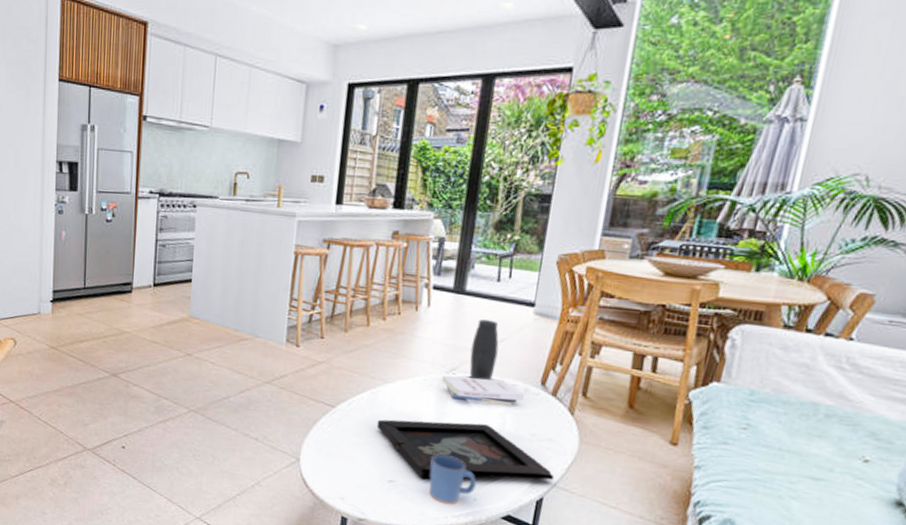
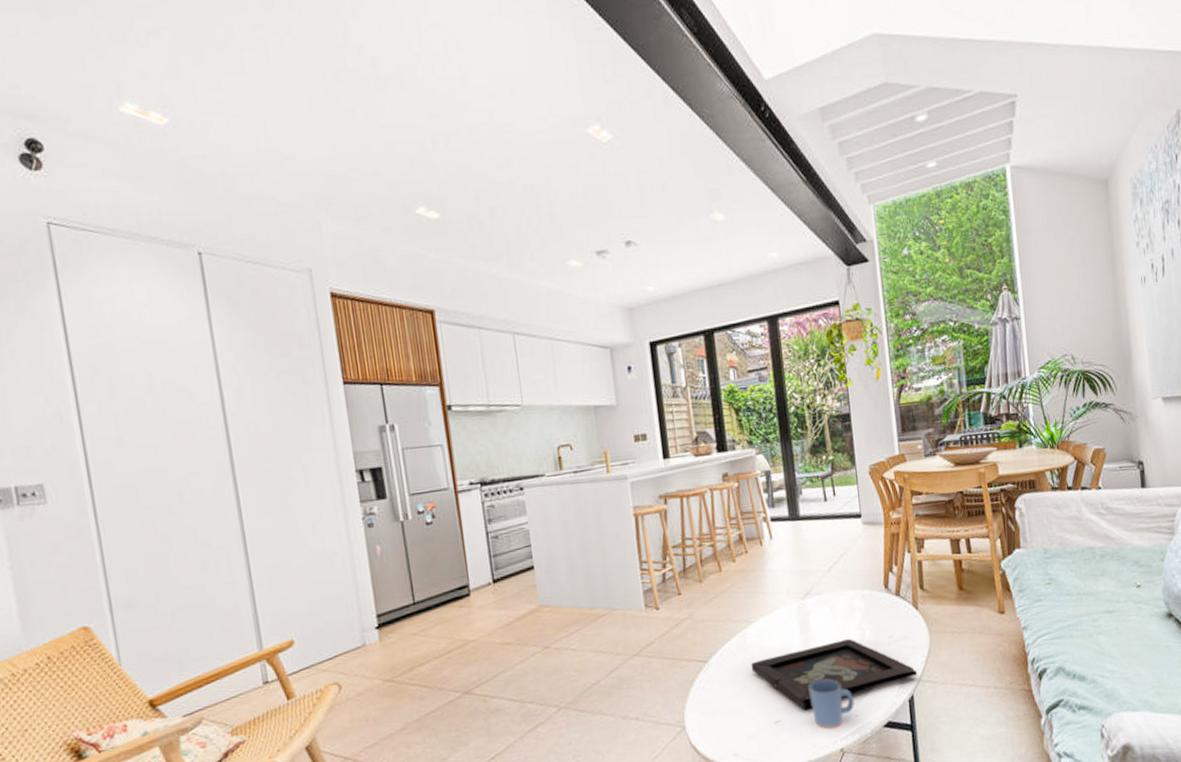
books: present [442,376,525,407] -> none [800,592,875,623]
vase: present [469,319,499,380] -> none [817,538,843,599]

